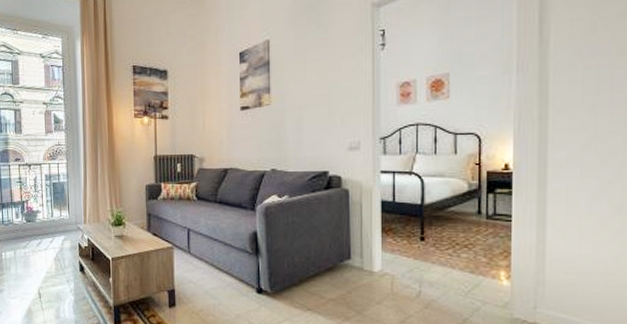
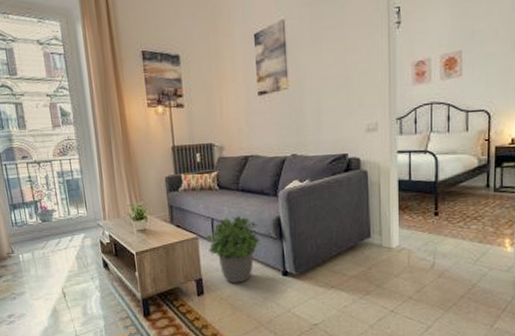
potted plant: none [183,228,236,297] -> present [207,216,261,283]

